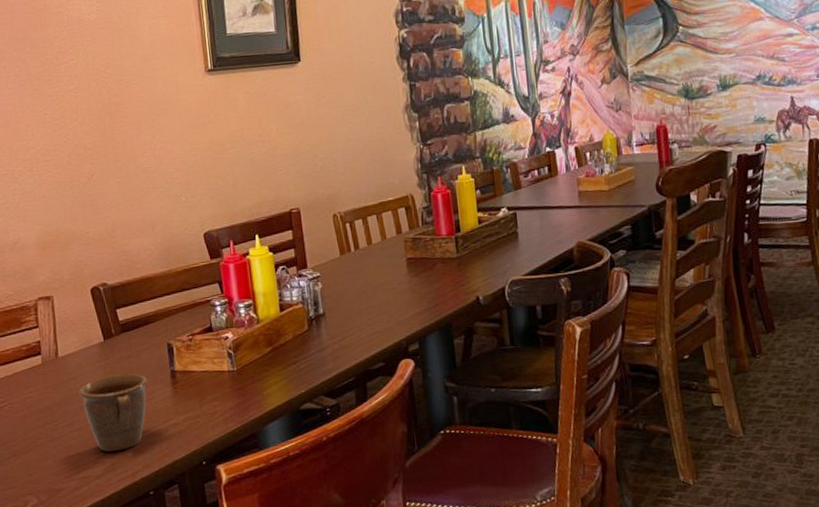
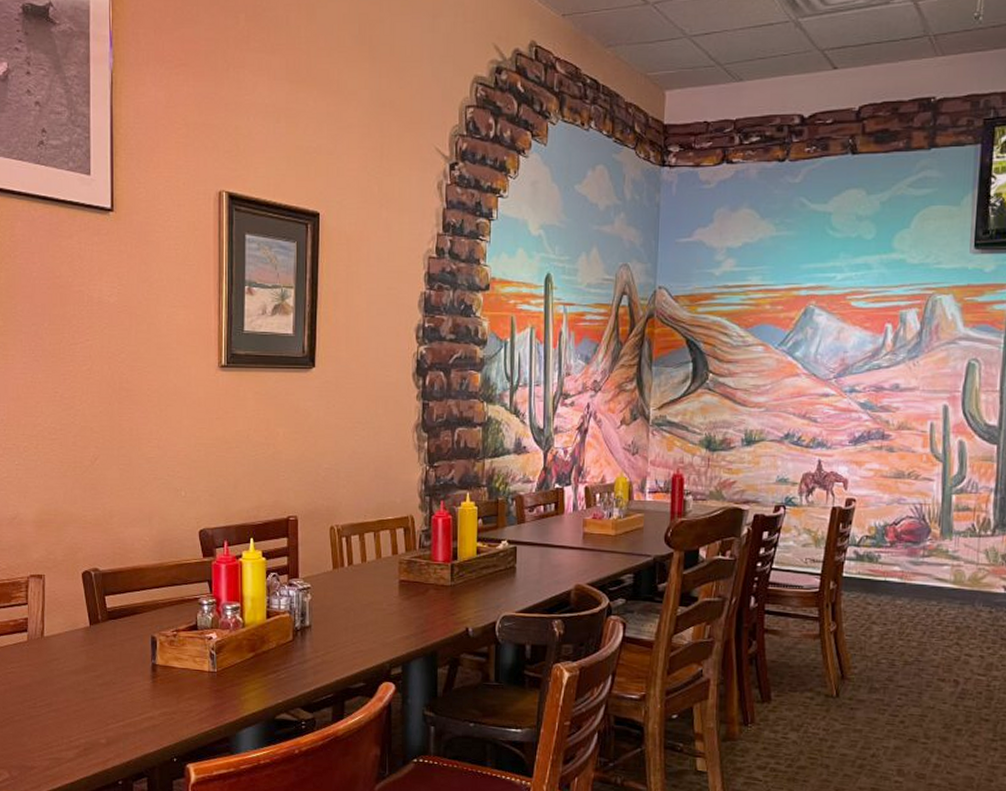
mug: present [79,374,148,452] -> none [60,661,129,737]

